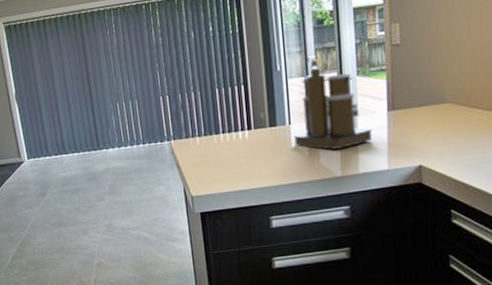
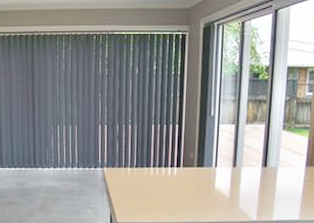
coffee maker: present [293,54,372,150] -> none [217,105,290,195]

